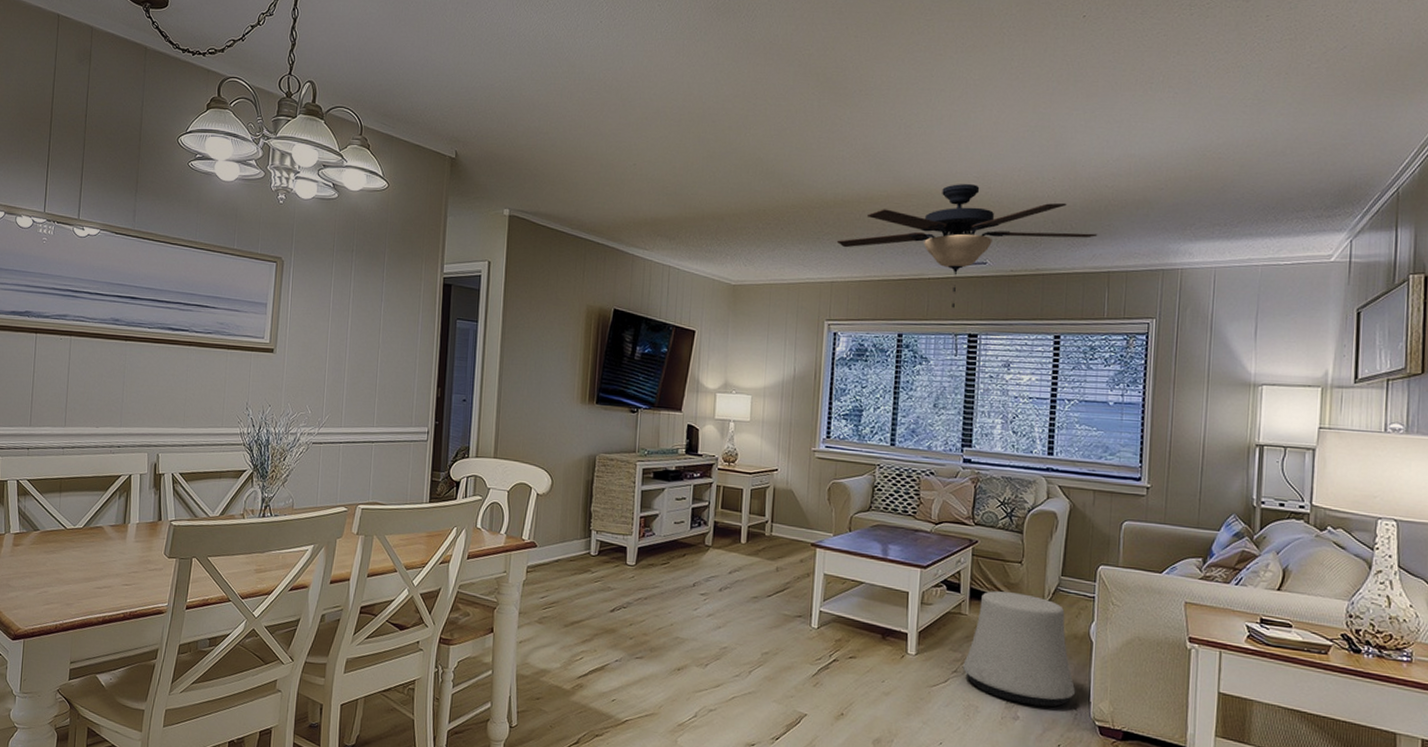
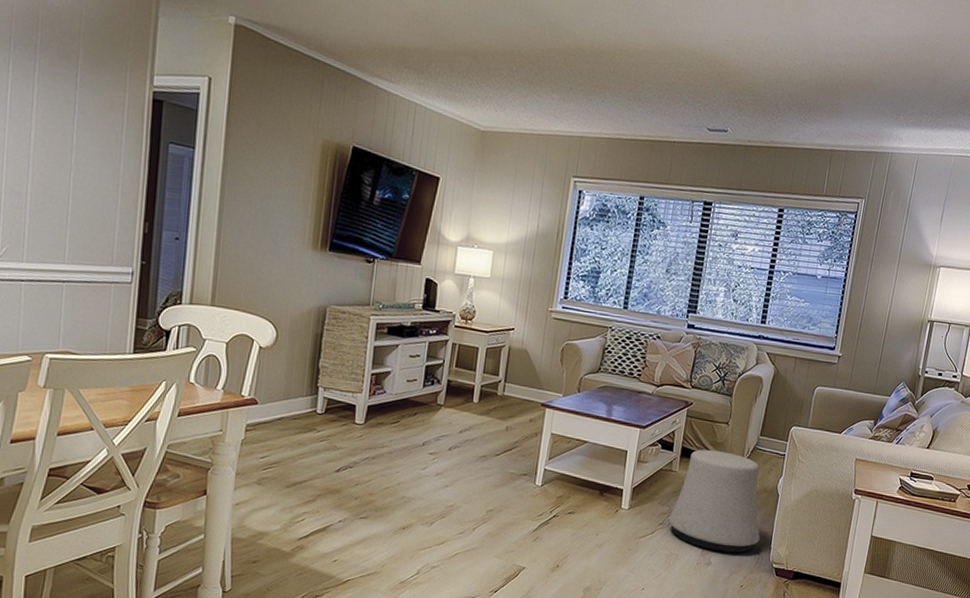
ceiling fan: present [836,184,1098,309] -> none [589,45,827,175]

